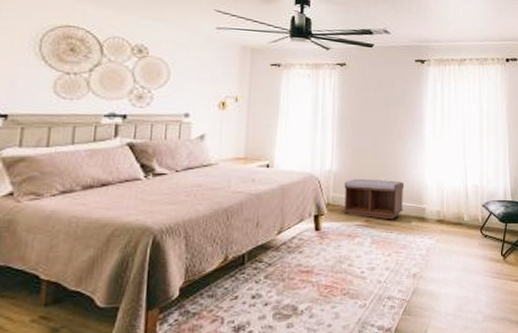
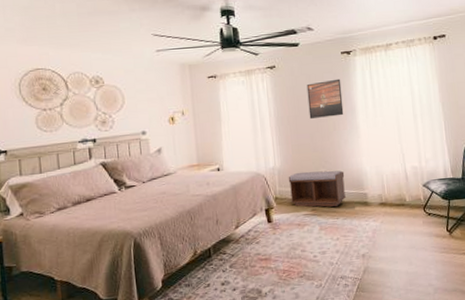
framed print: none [375,86,412,124] -> present [306,78,344,119]

